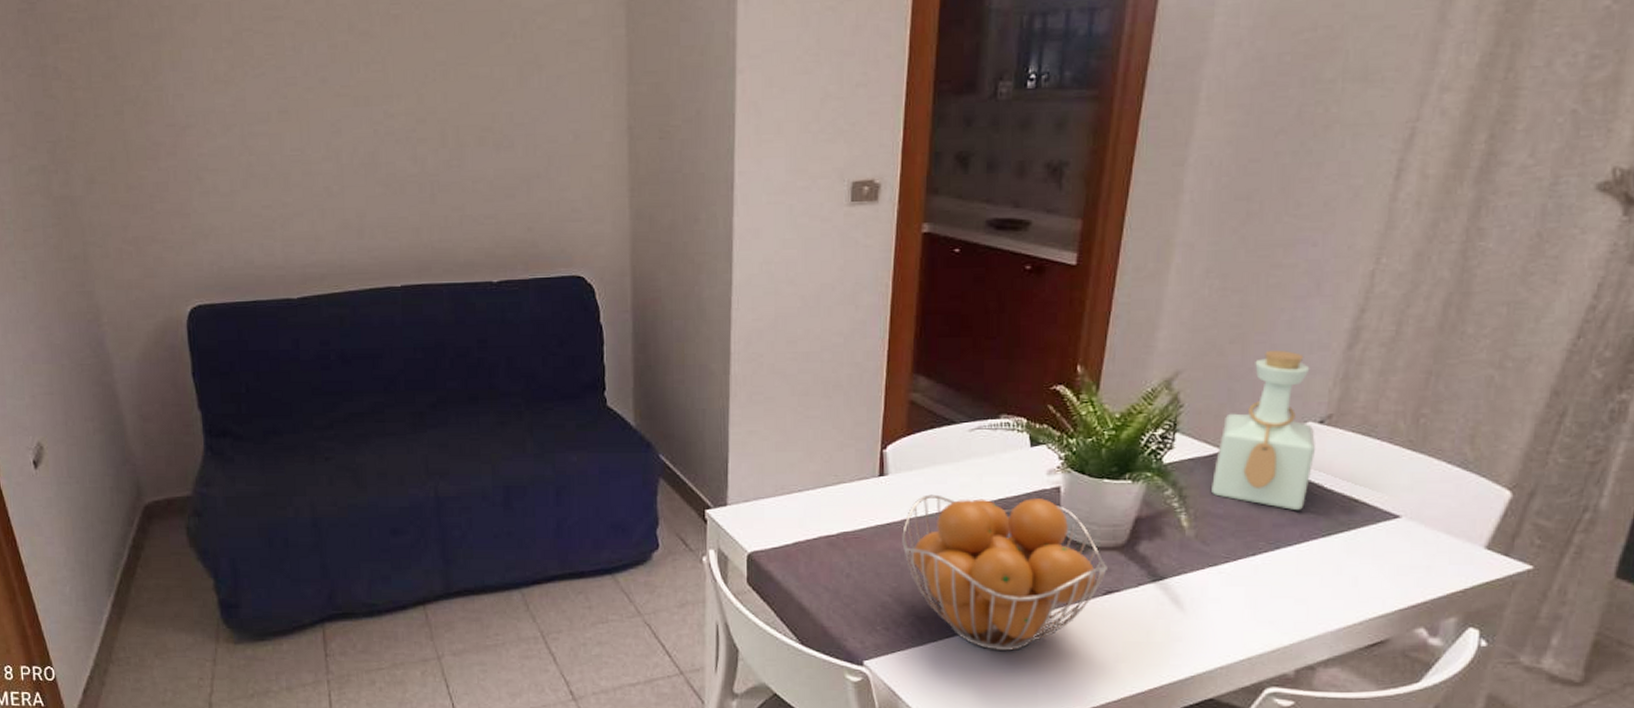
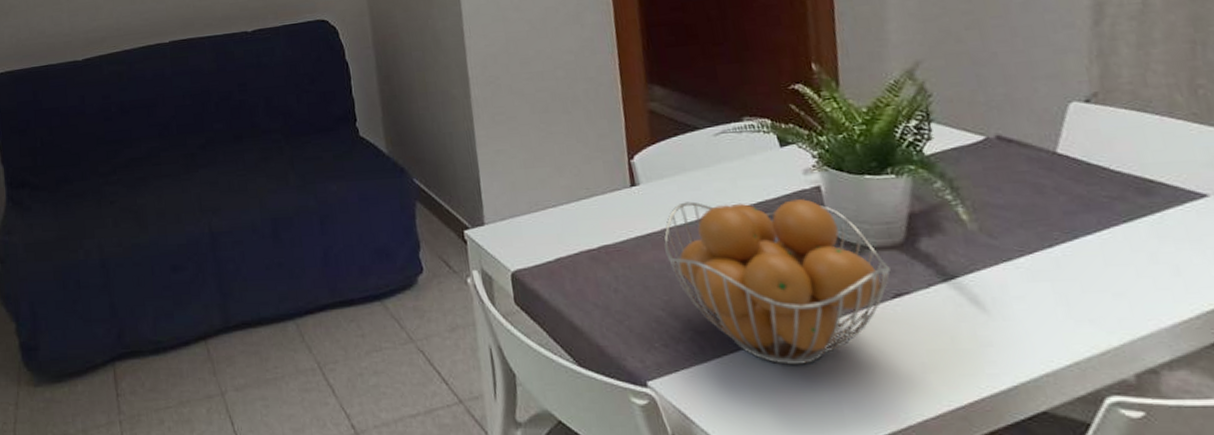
bottle: present [1211,351,1316,510] -> none [979,32,1093,195]

